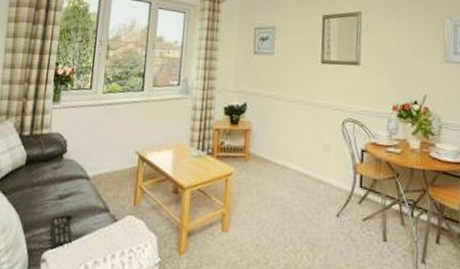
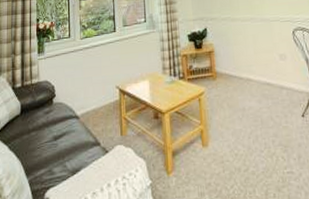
remote control: present [51,215,73,250] -> none [49,154,71,188]

